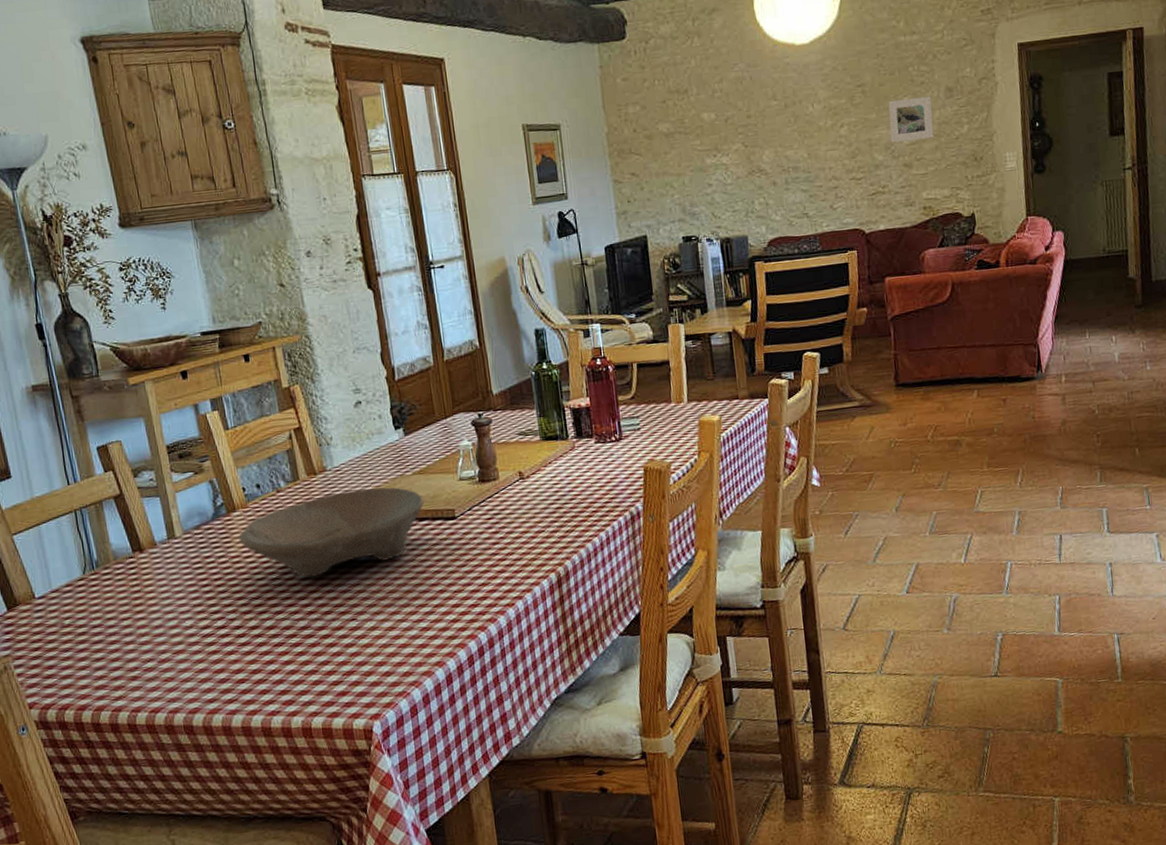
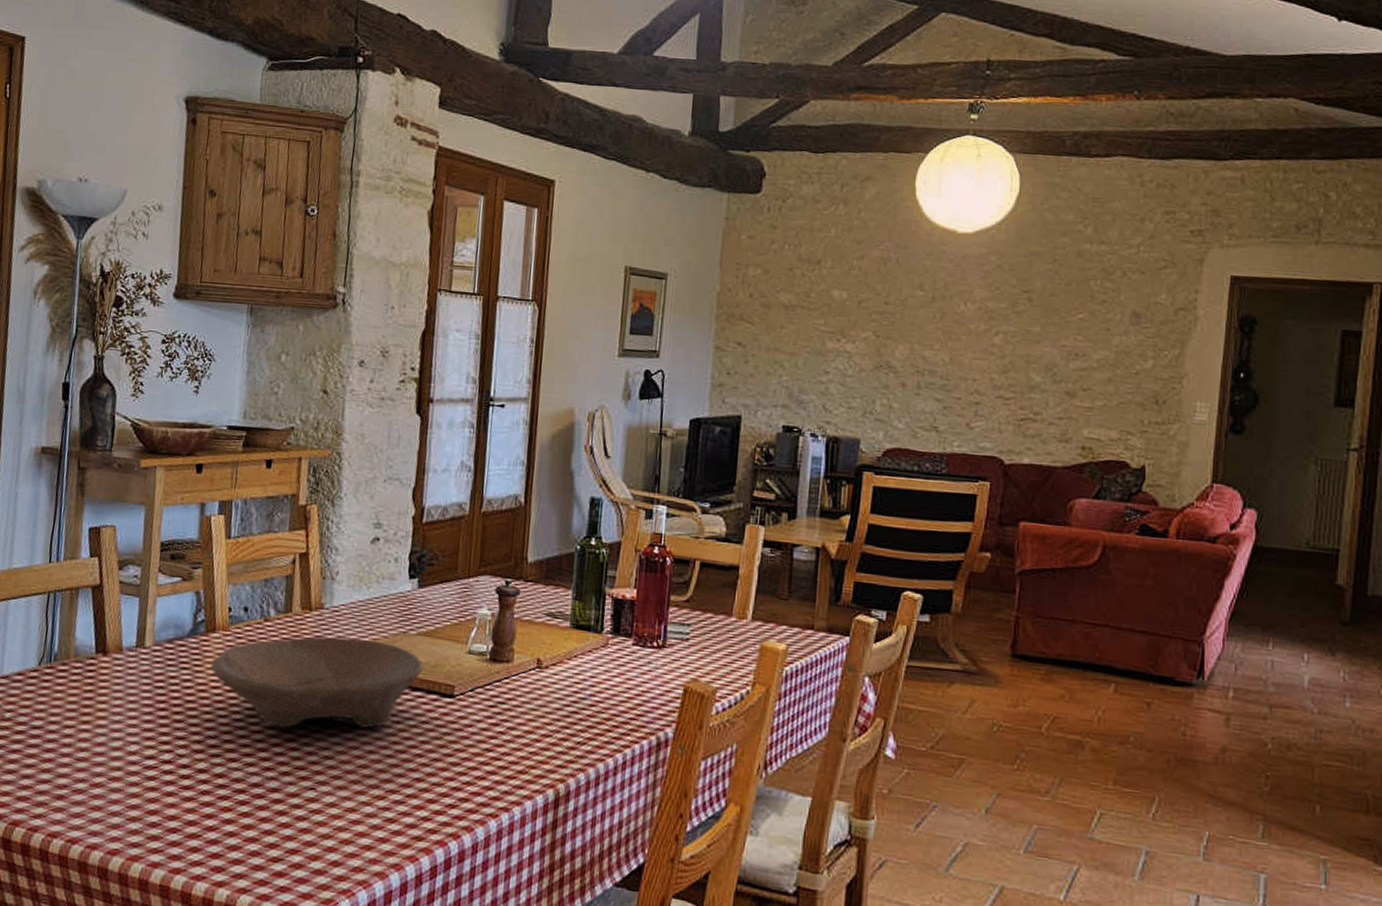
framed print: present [888,96,934,142] -> none [1054,315,1112,367]

